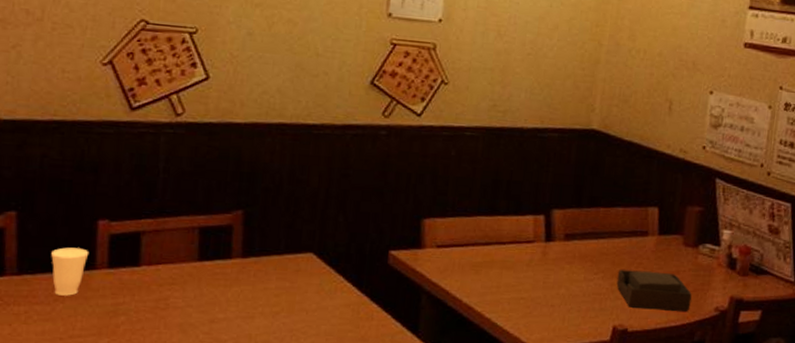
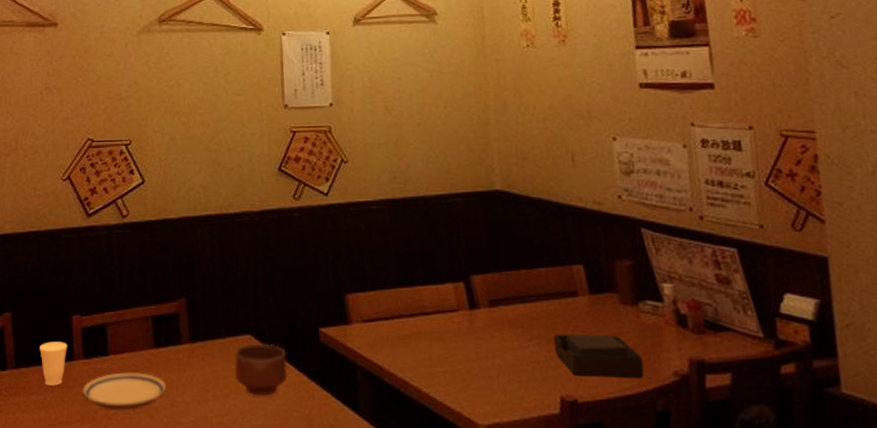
plate: none [103,285,208,325] -> present [83,372,167,411]
bowl: none [288,262,350,315] -> present [234,343,288,396]

